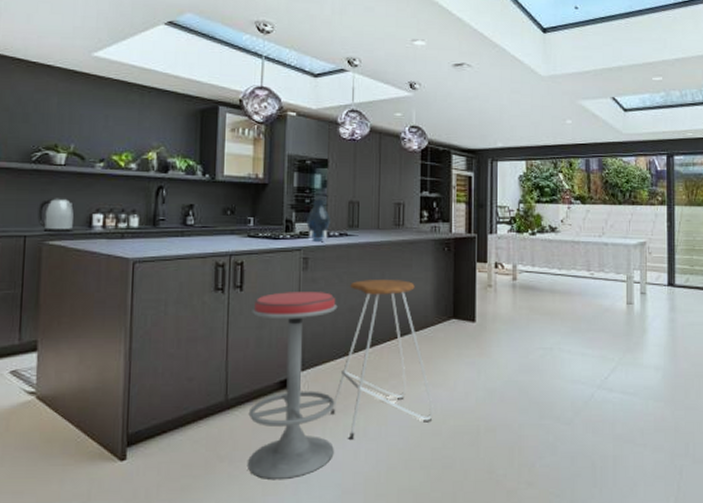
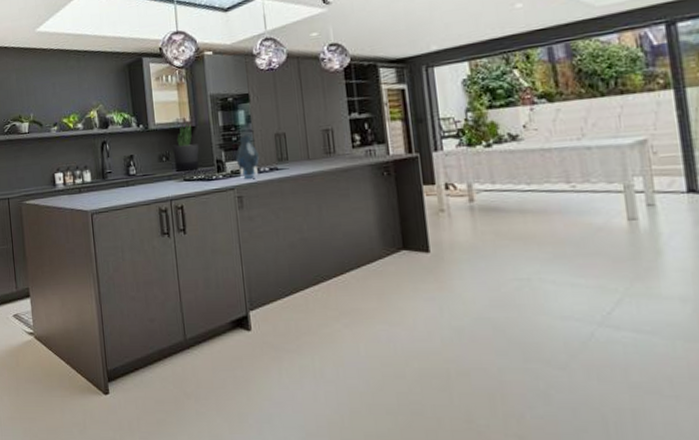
kettle: present [37,198,74,233] -> none [14,162,42,194]
planter: none [240,178,270,228] -> present [172,122,199,173]
bar stool: present [248,292,338,479] -> none [197,230,293,418]
bar stool: present [331,280,433,439] -> none [284,211,393,380]

